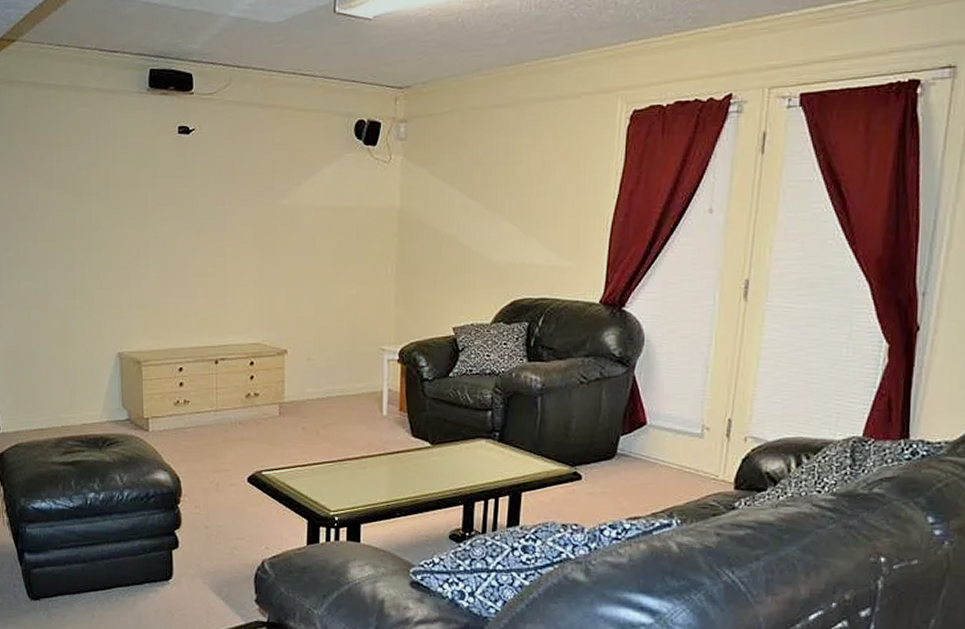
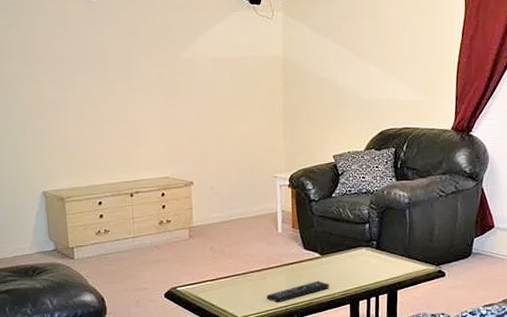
remote control: none [365,474,440,497] -> present [266,280,330,303]

